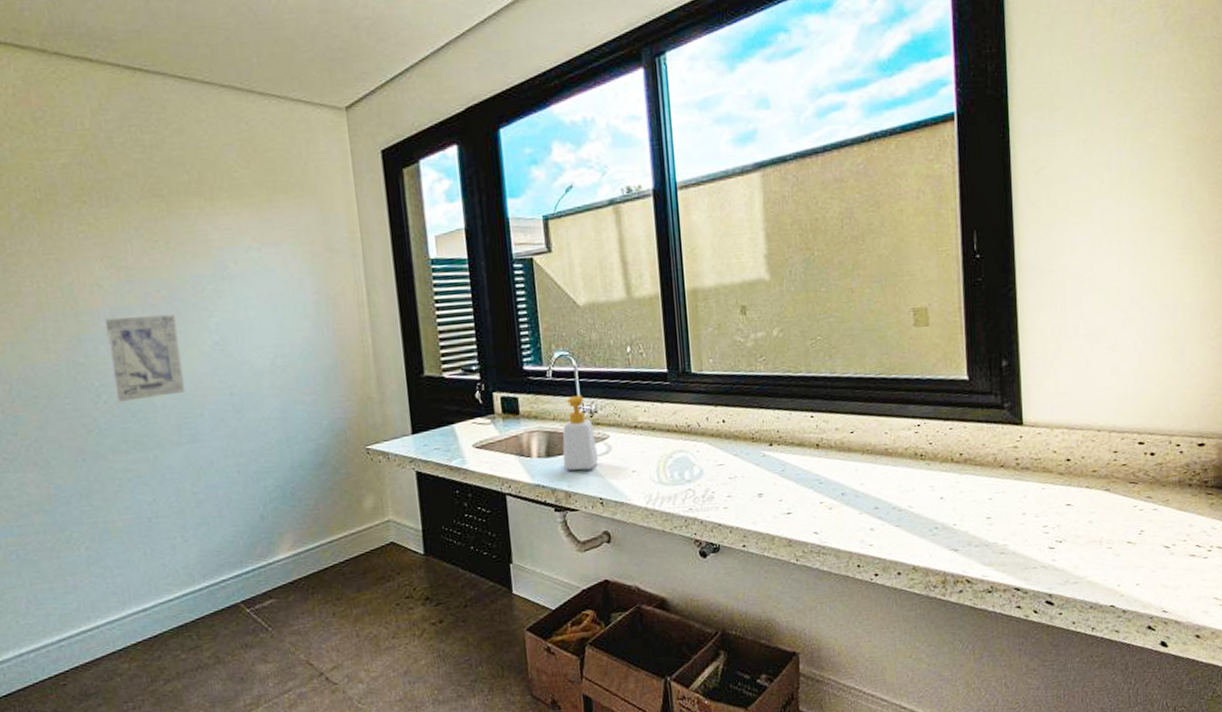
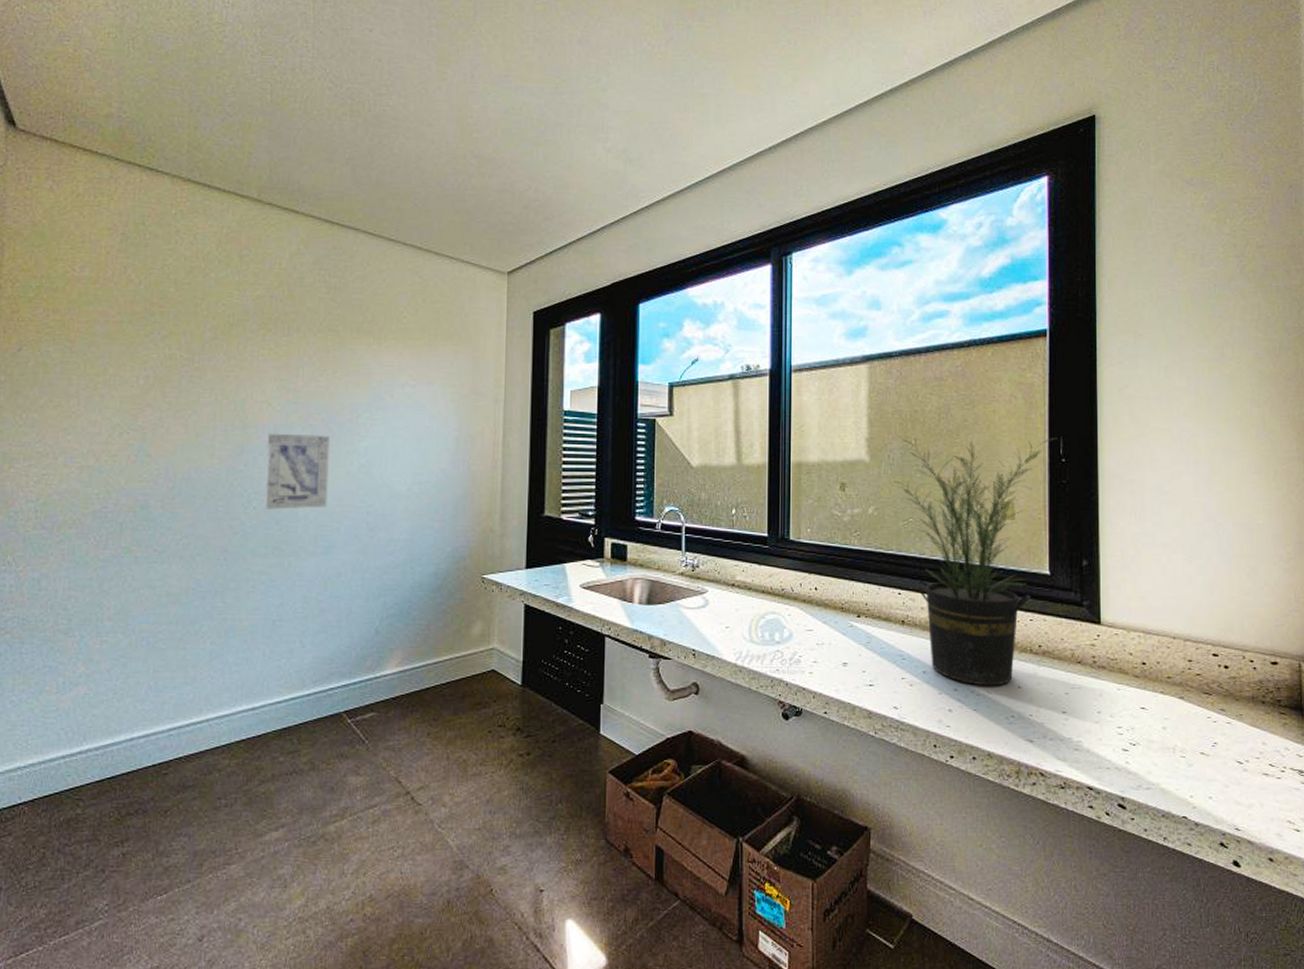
soap bottle: present [562,395,599,471] -> none [662,549,696,621]
potted plant: none [798,232,971,501] -> present [894,437,1058,686]

